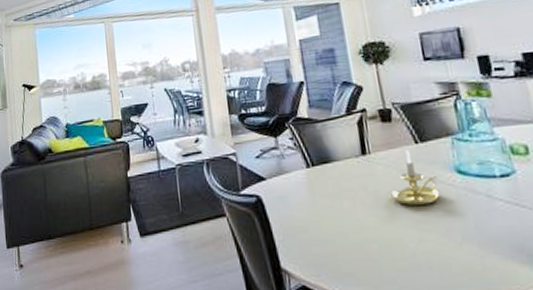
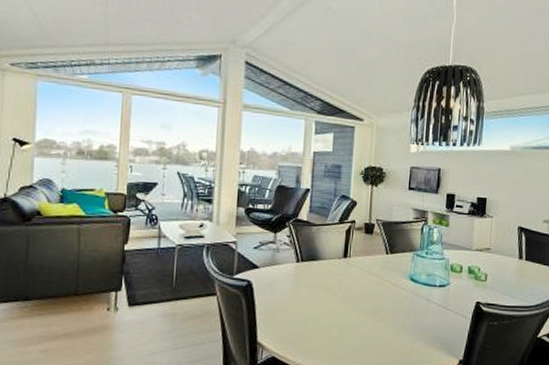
candle holder: present [390,149,440,207] -> none [358,258,396,302]

